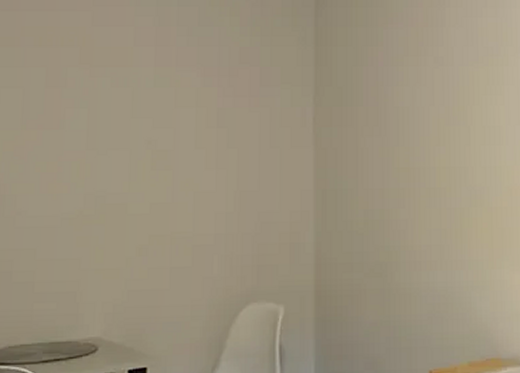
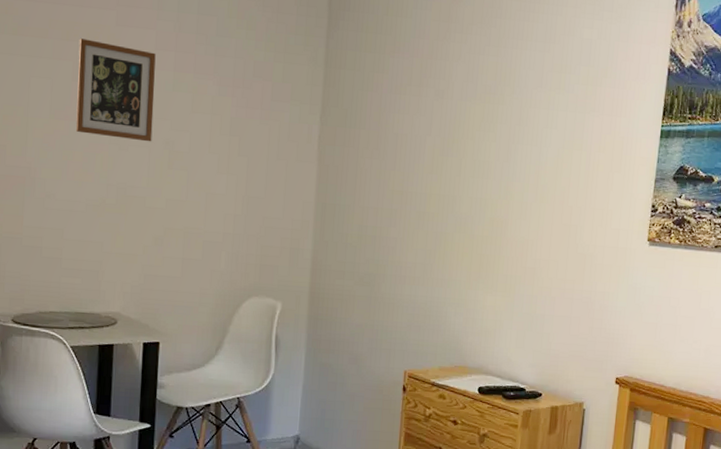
picture frame: none [49,43,135,144] -> present [75,38,156,142]

